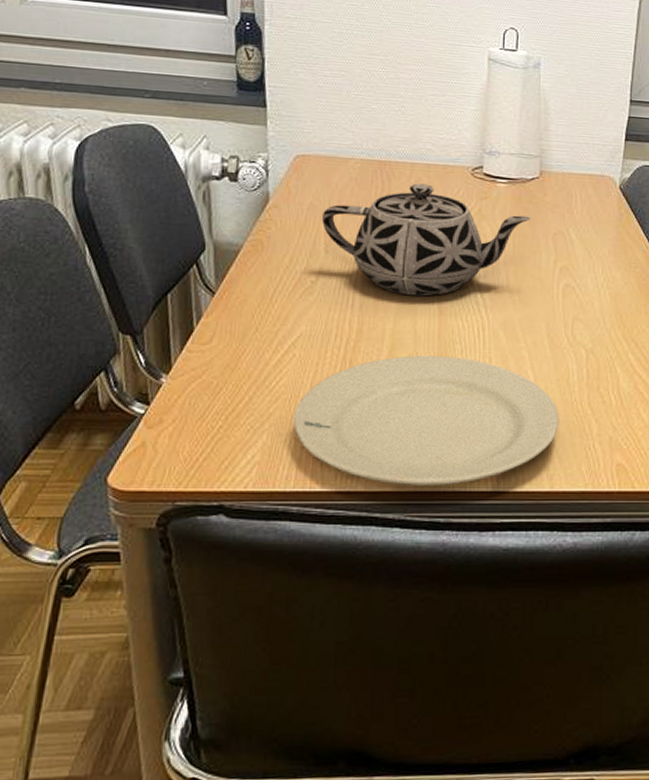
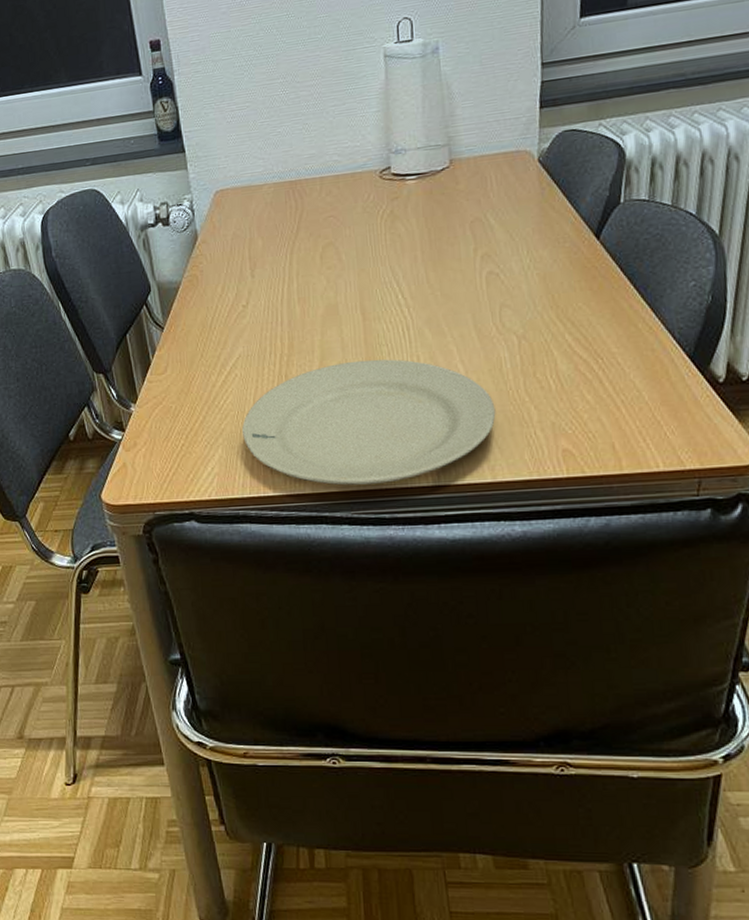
teapot: present [321,183,532,296] -> none [244,195,446,306]

